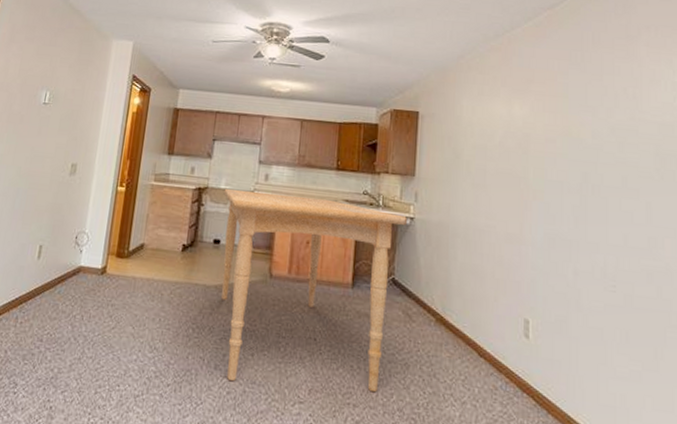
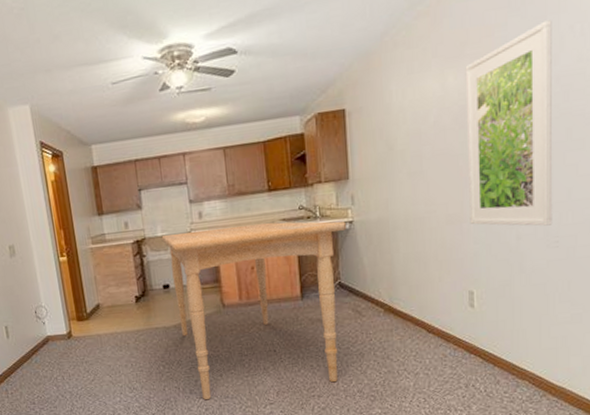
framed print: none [528,79,610,268] -> present [465,20,553,226]

